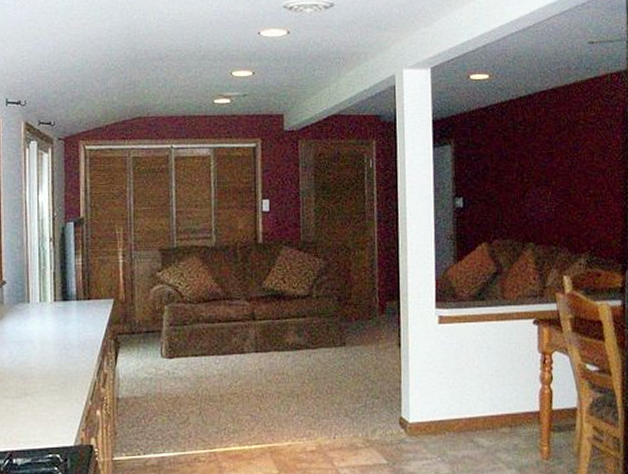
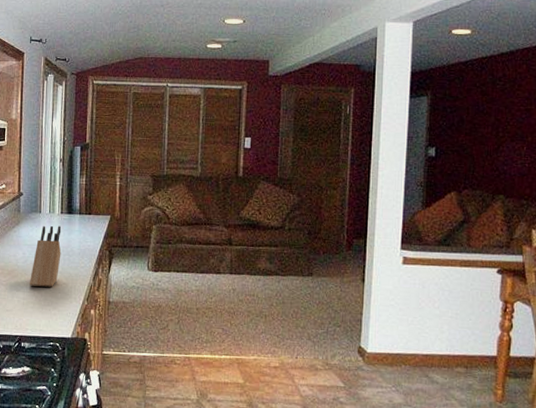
knife block: none [20,316,57,390] -> present [30,225,62,287]

